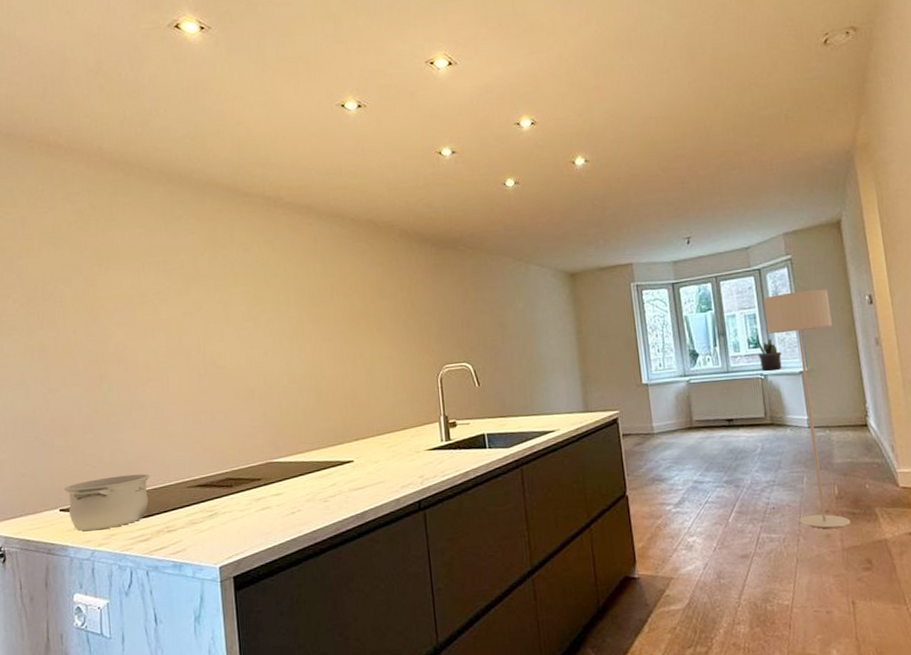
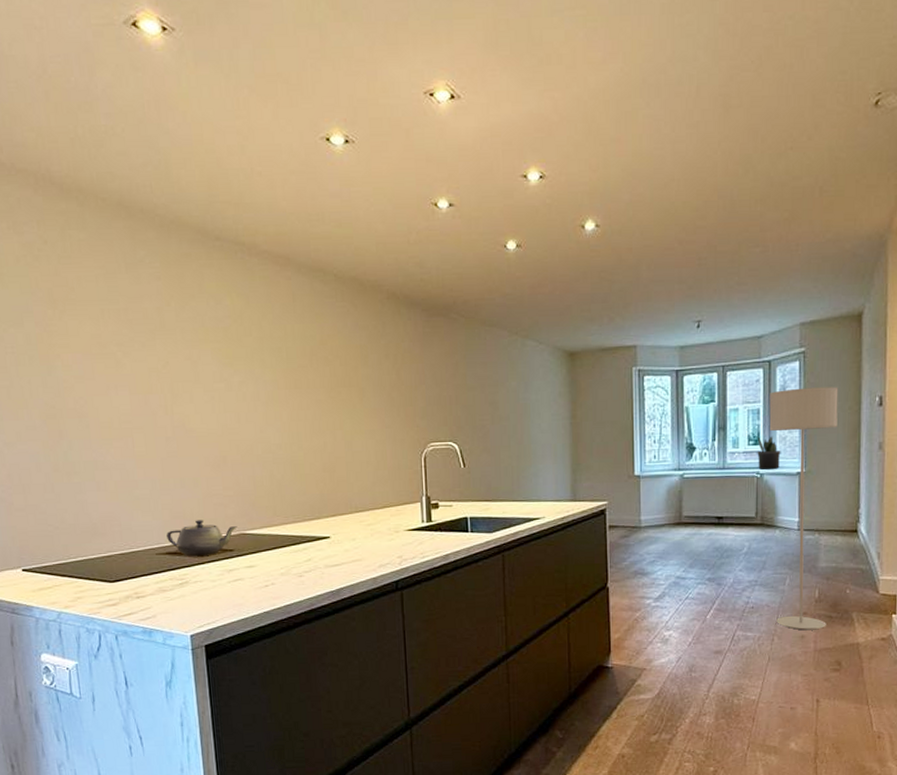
cooking pot: present [64,473,150,532] -> none [26,537,117,593]
teapot: none [198,451,265,488] -> present [167,520,237,557]

